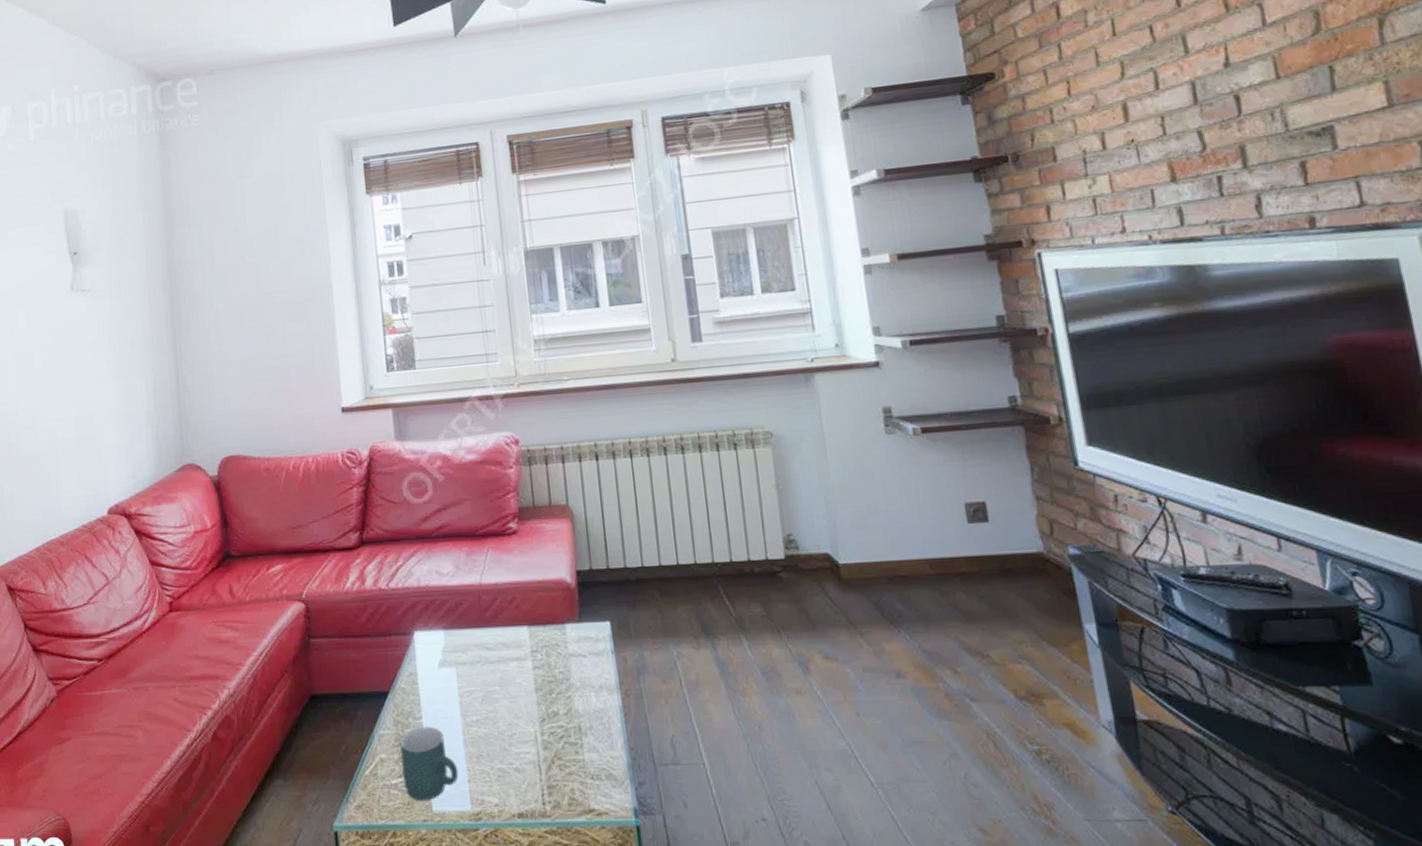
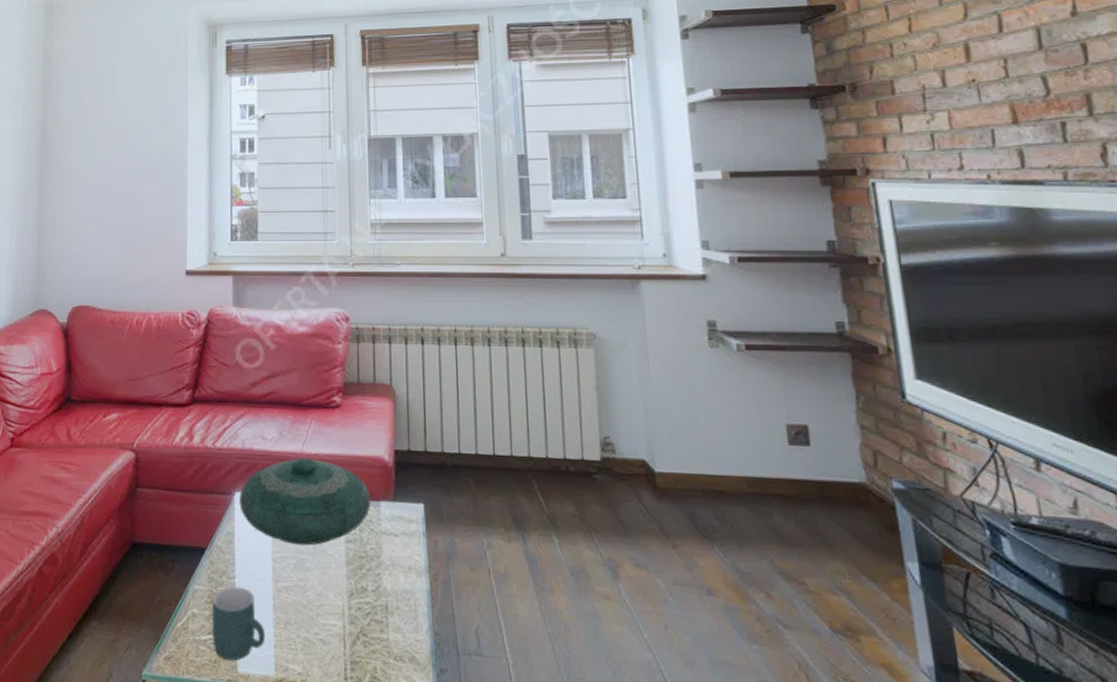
decorative bowl: none [419,588,556,678] -> present [239,457,371,546]

